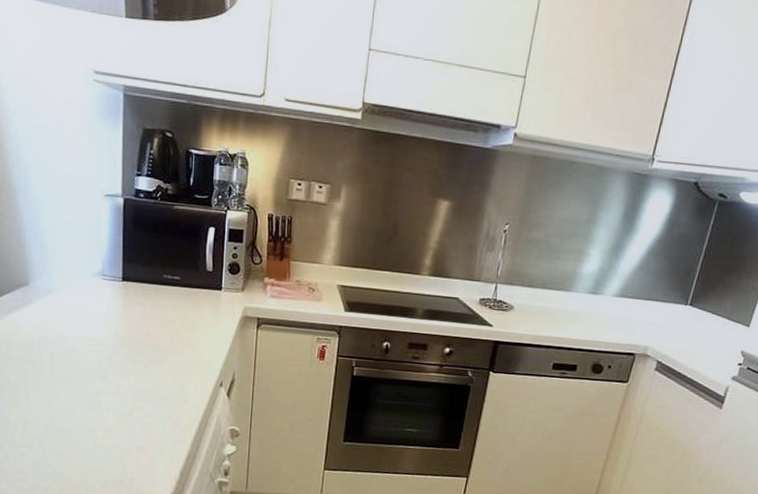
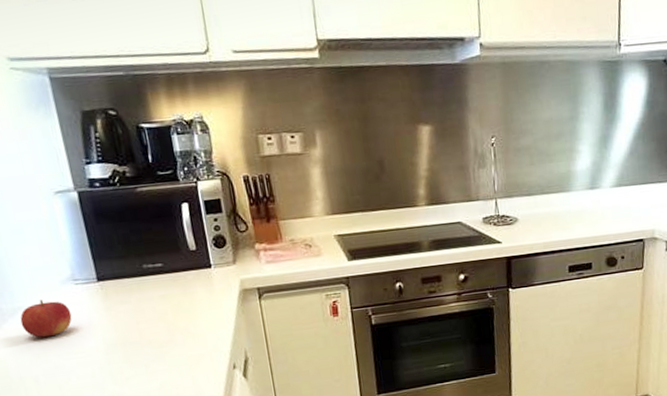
fruit: none [51,286,94,321] -> present [20,300,72,338]

